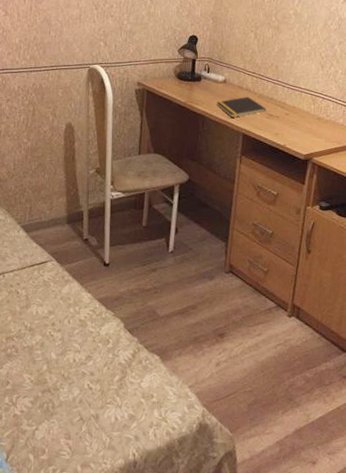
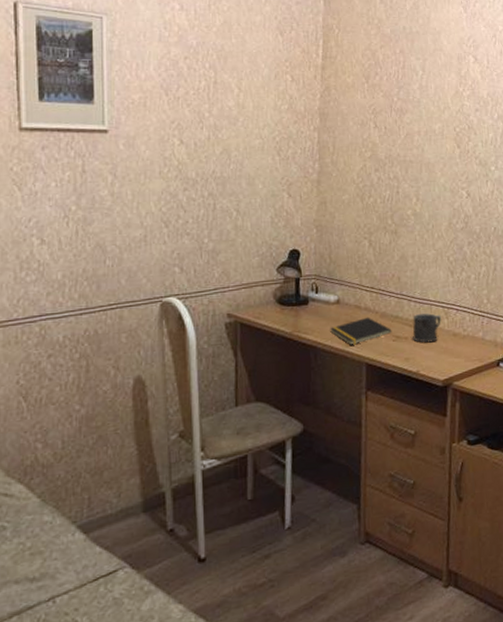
mug: none [282,98,309,123] -> present [411,313,441,343]

